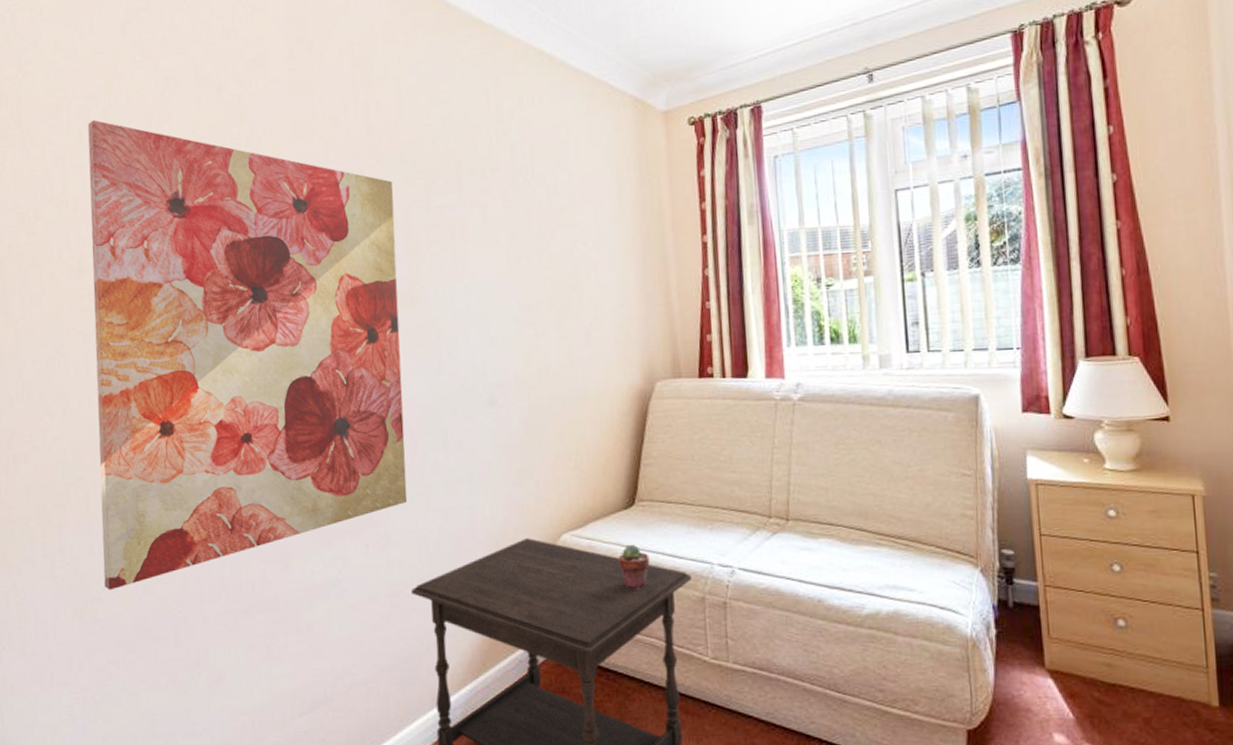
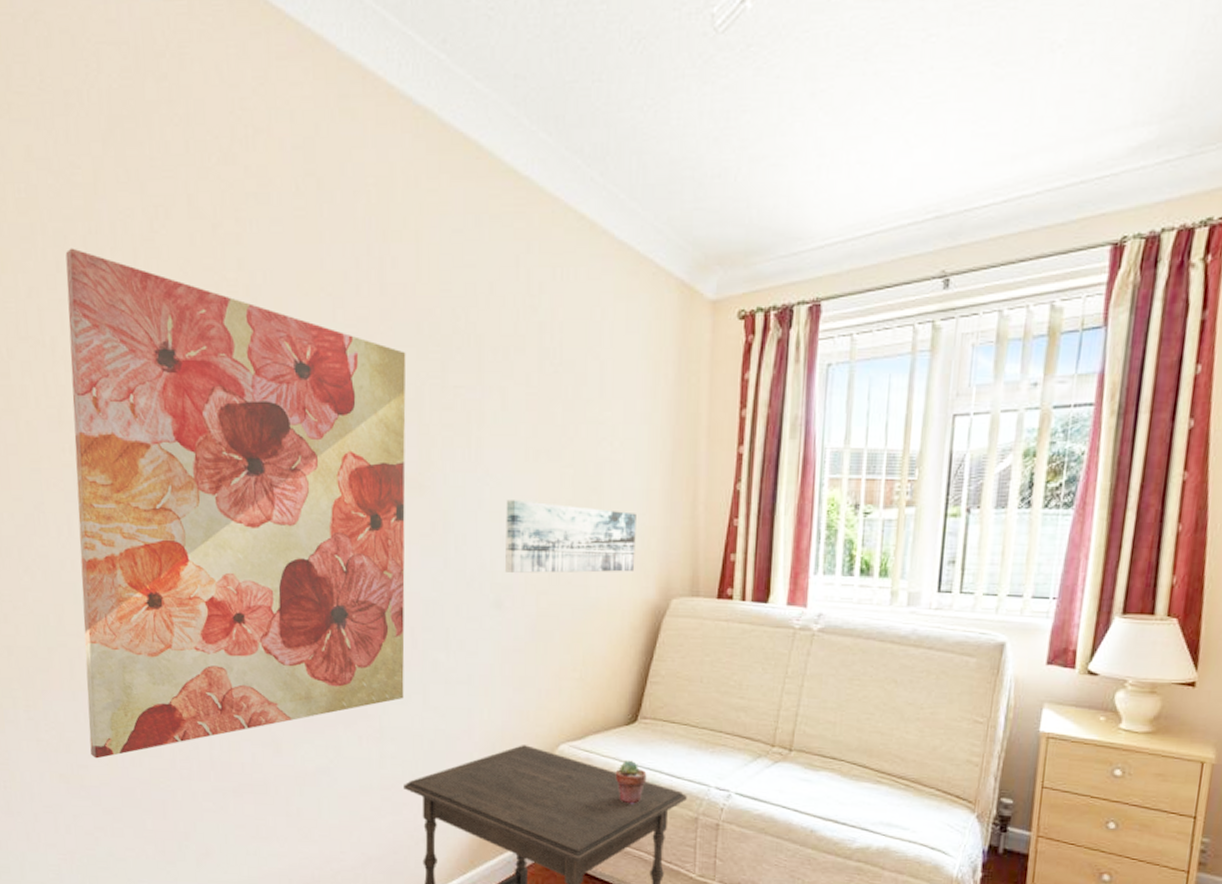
wall art: none [492,303,618,371] -> present [504,500,636,573]

